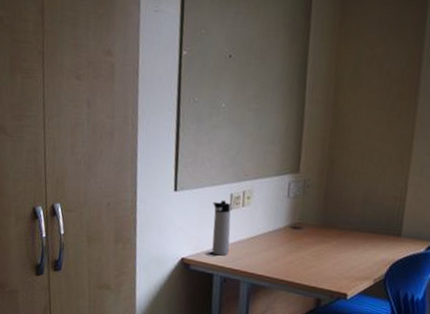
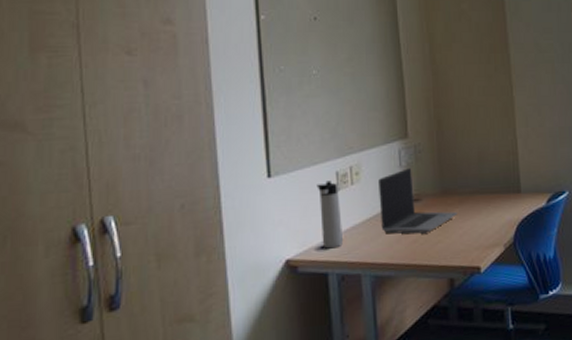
laptop computer: none [263,199,334,257] -> present [379,168,458,234]

